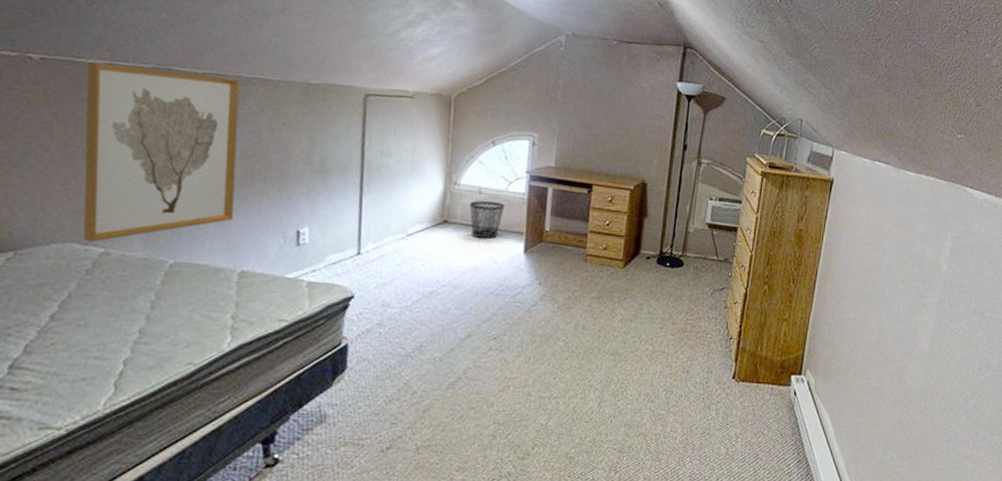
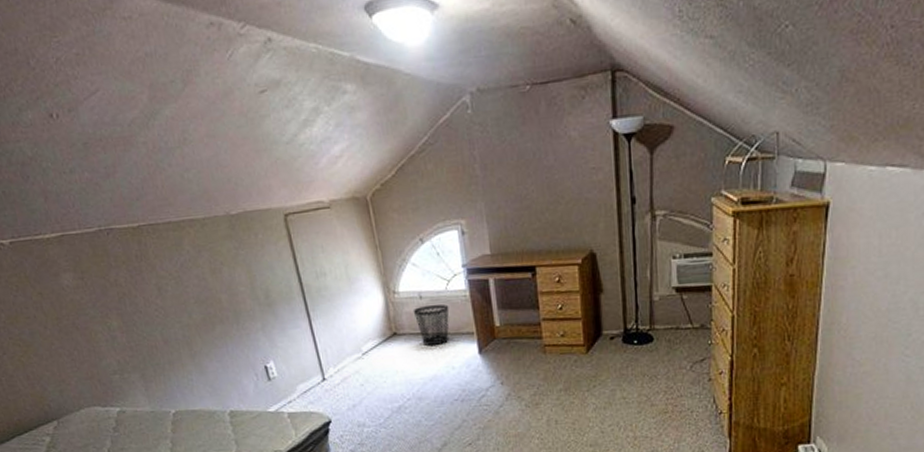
wall art: present [83,62,240,242] -> none [45,225,209,403]

